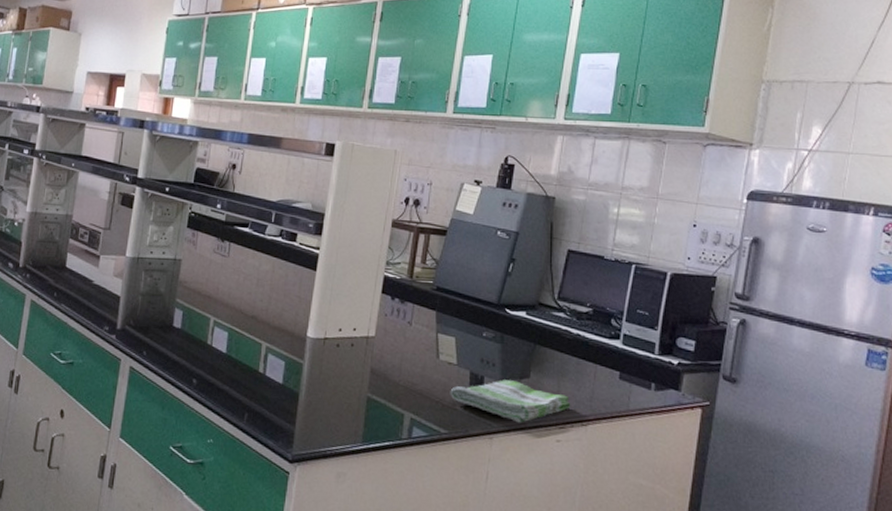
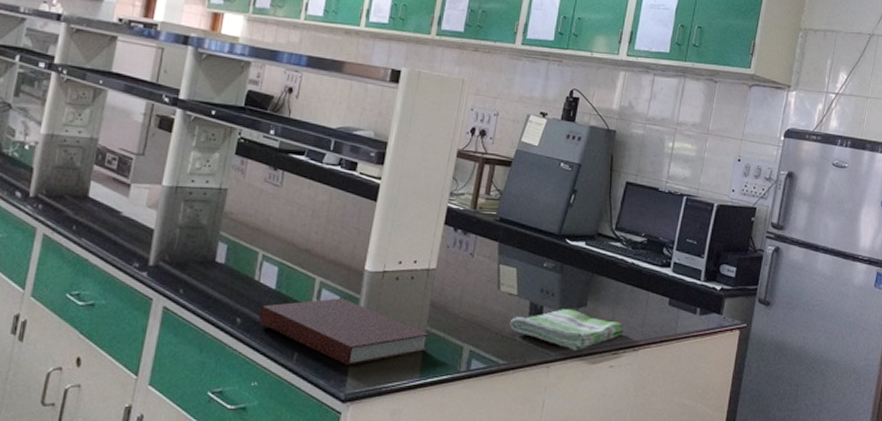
notebook: none [212,363,371,428] -> present [258,298,429,366]

